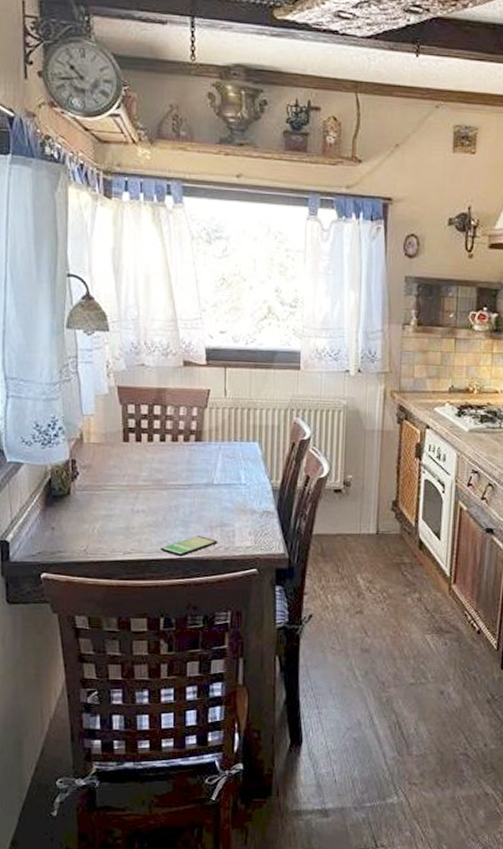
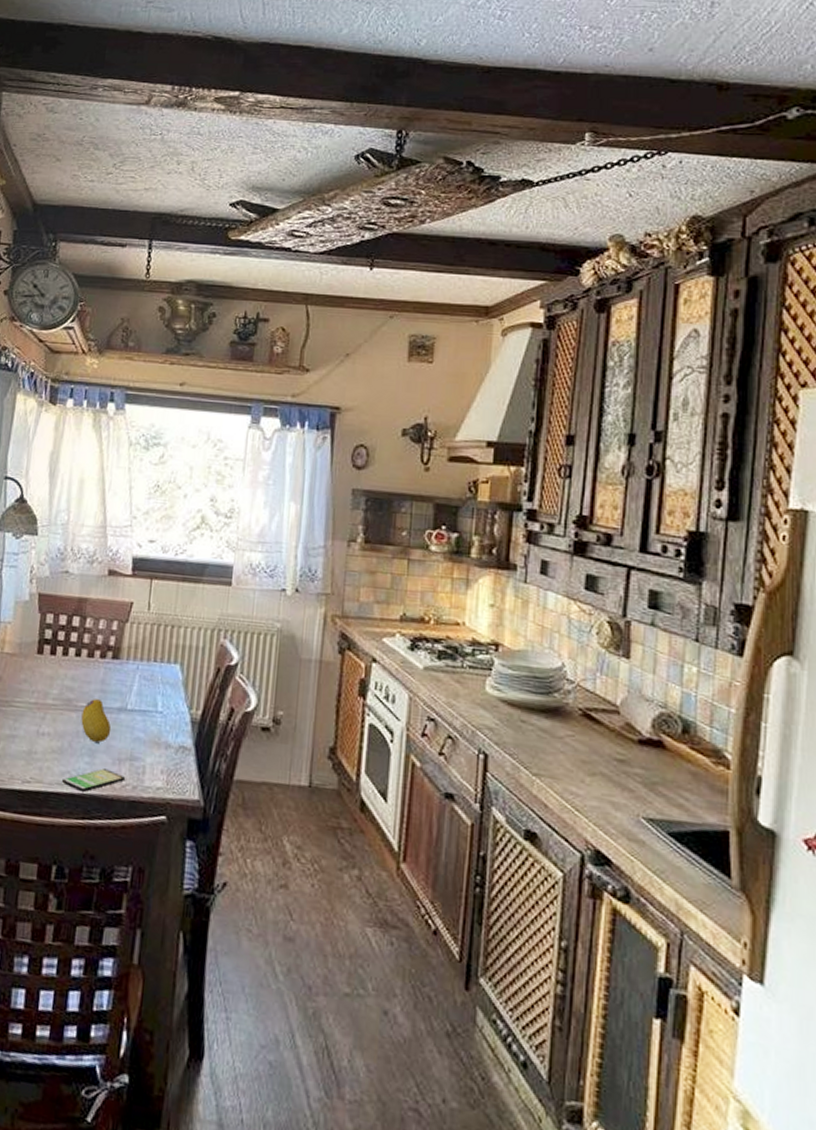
fruit: none [172,477,201,514] -> present [81,699,112,743]

